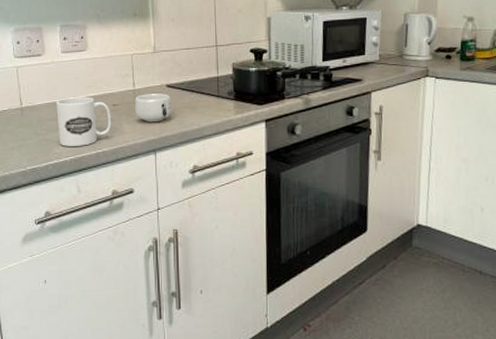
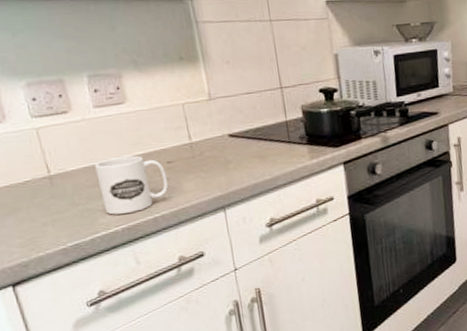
mug: present [134,93,172,123] -> none [193,144,239,178]

